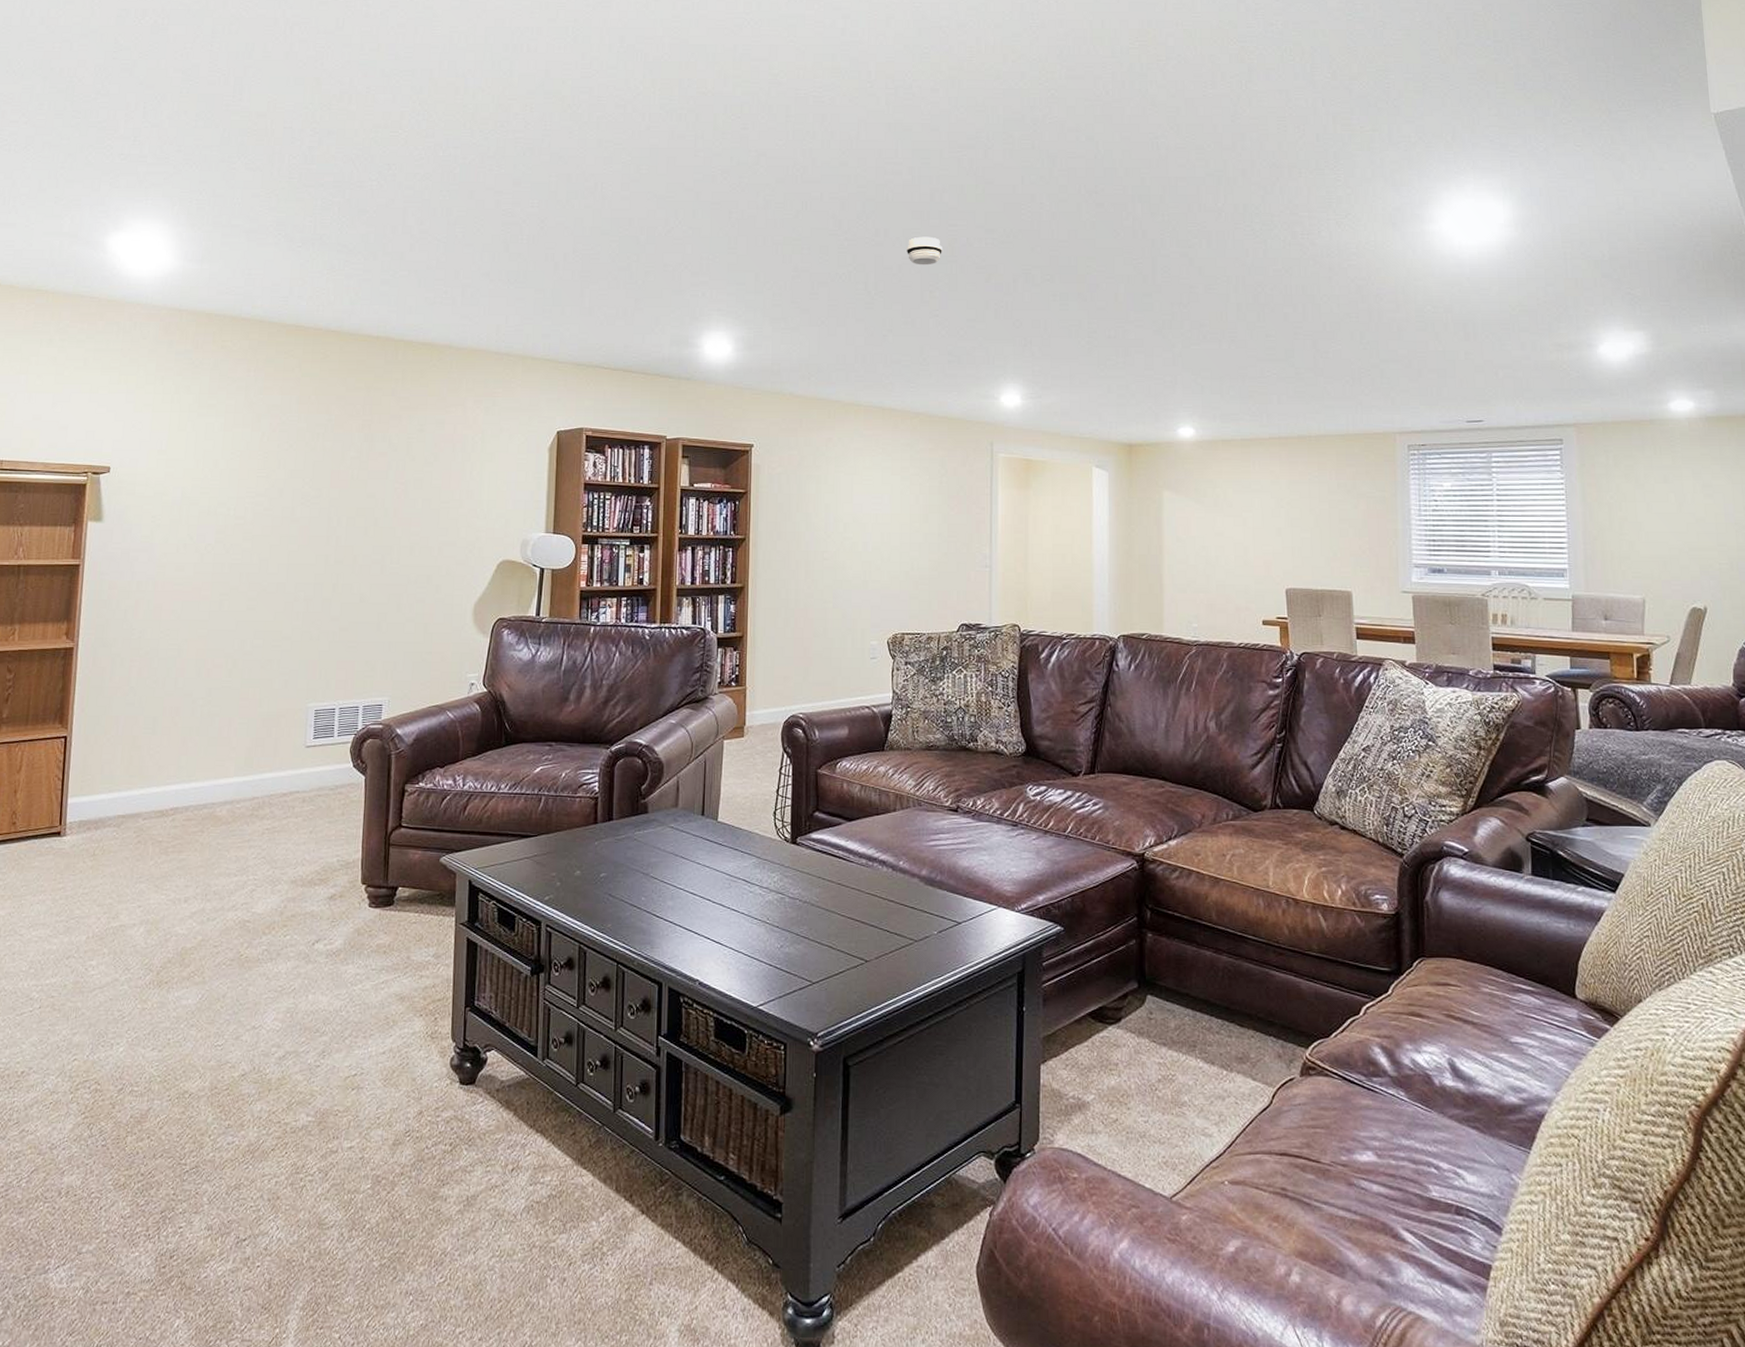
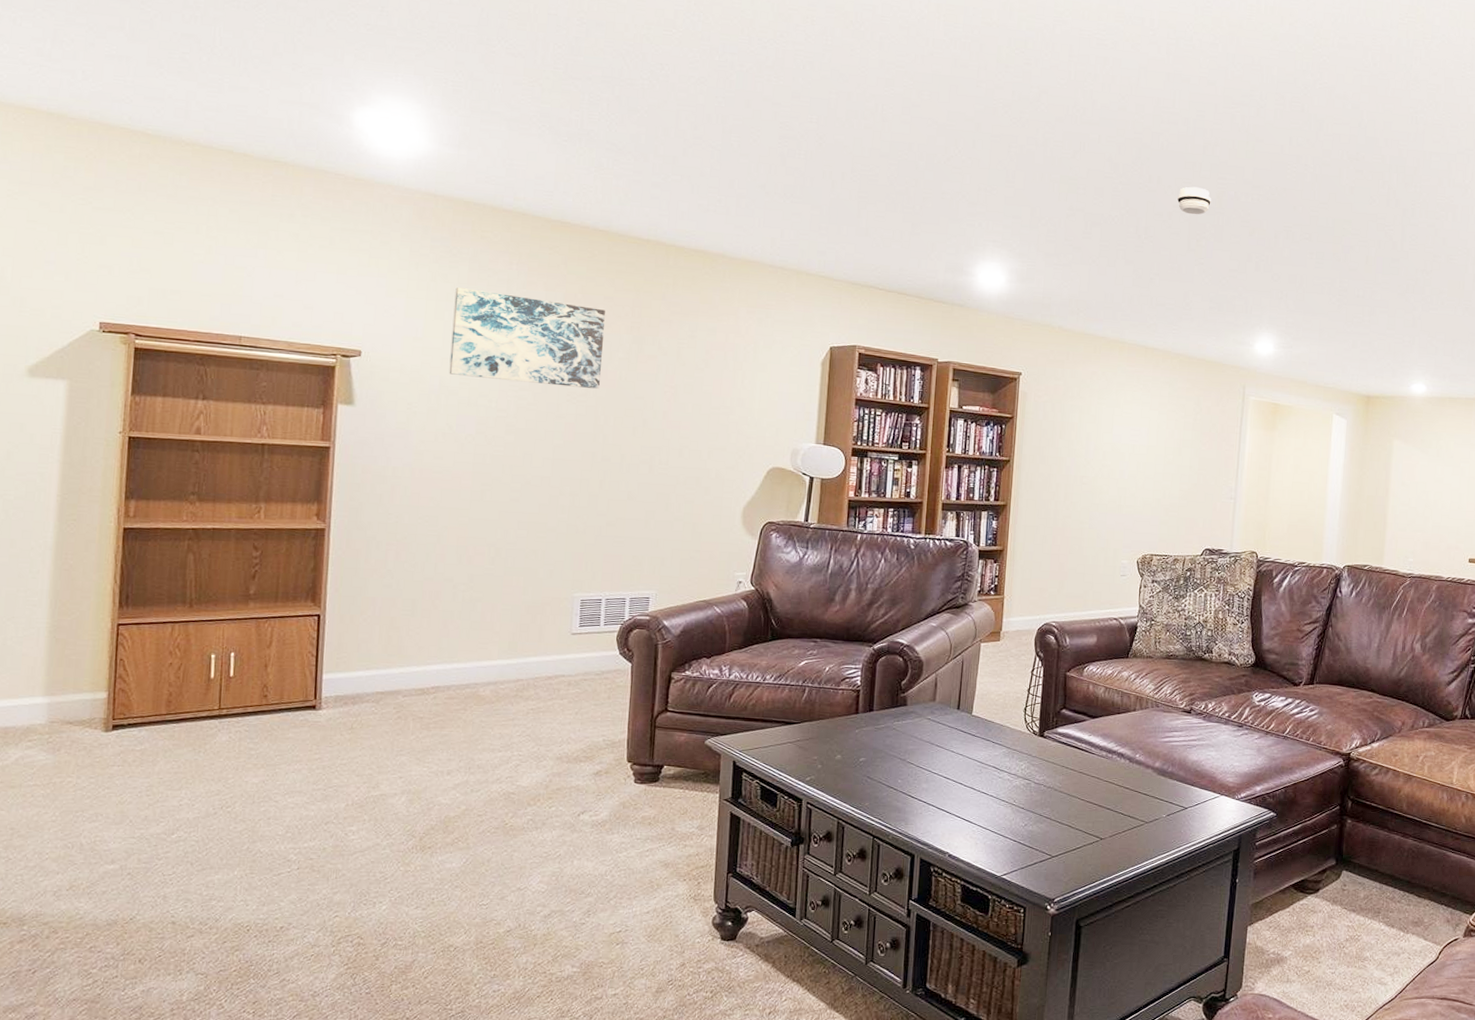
wall art: none [190,398,337,490] -> present [449,287,605,389]

